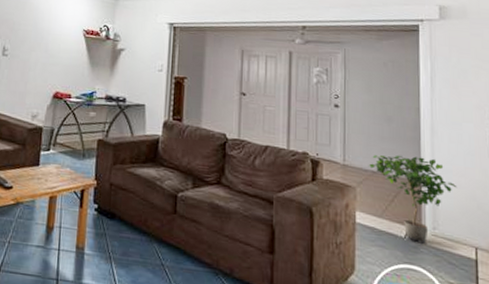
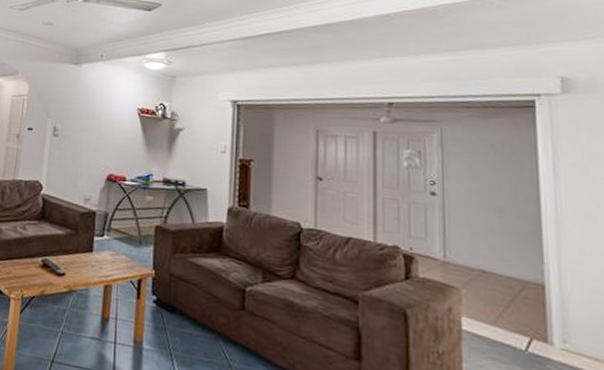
potted plant: present [368,155,457,244] -> none [475,251,594,360]

